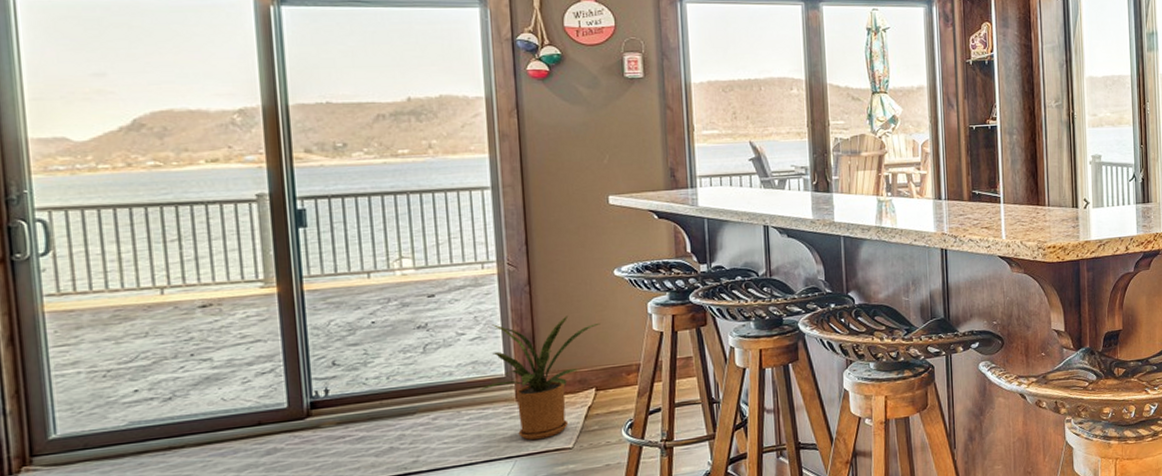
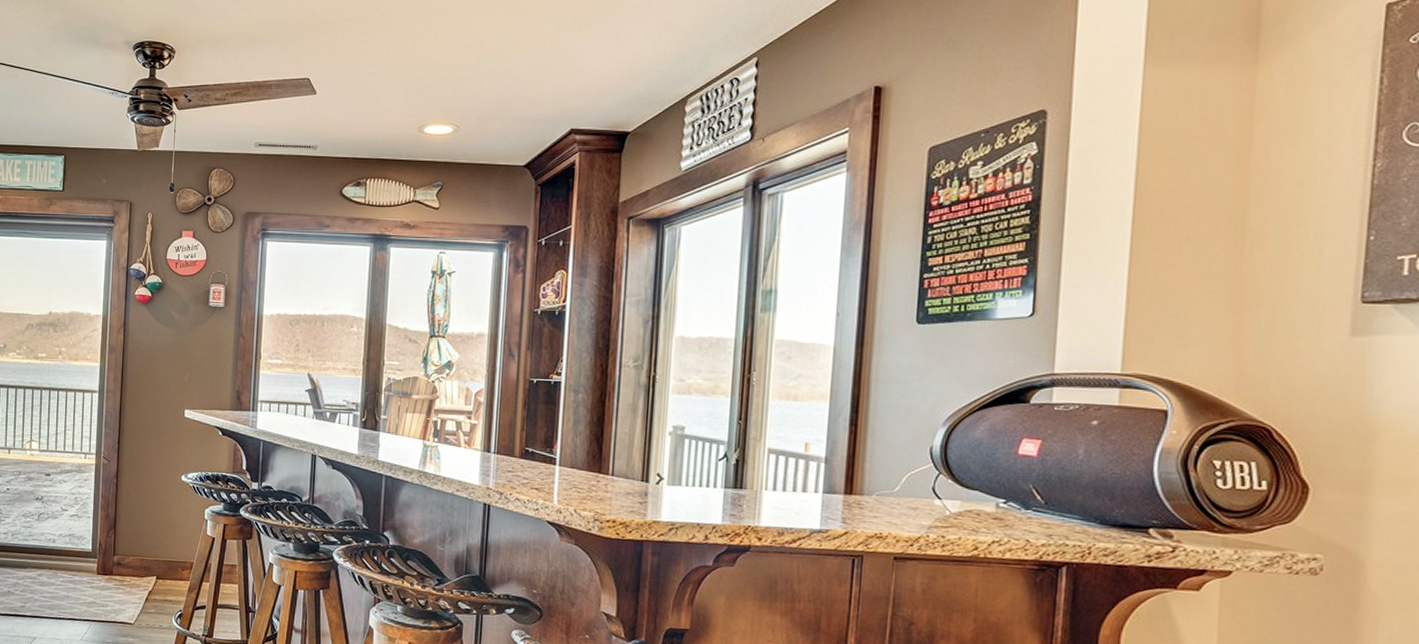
house plant: present [478,315,600,441] -> none [71,505,166,611]

